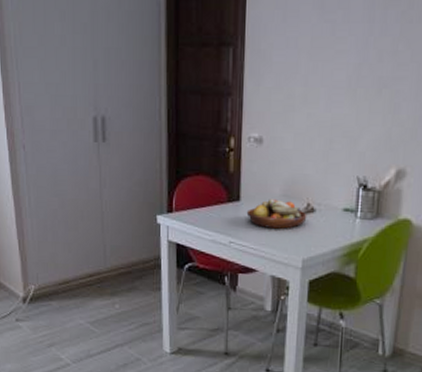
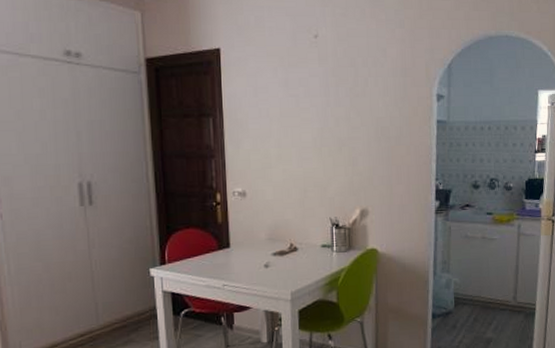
fruit bowl: present [246,199,307,229] -> none [236,243,292,269]

